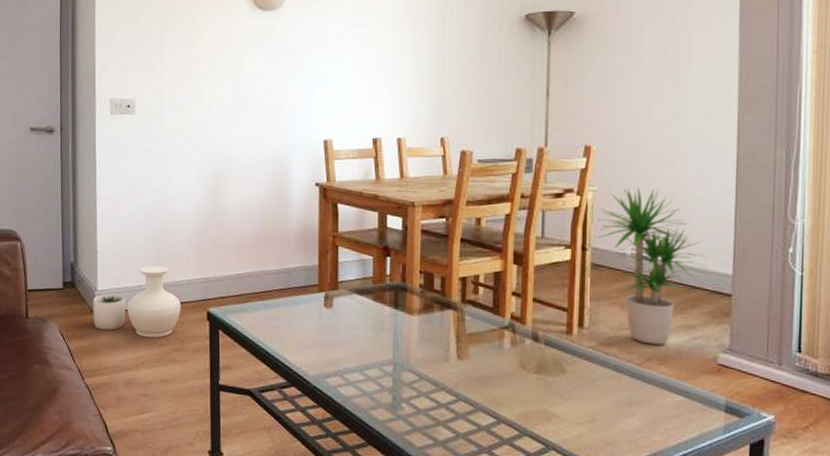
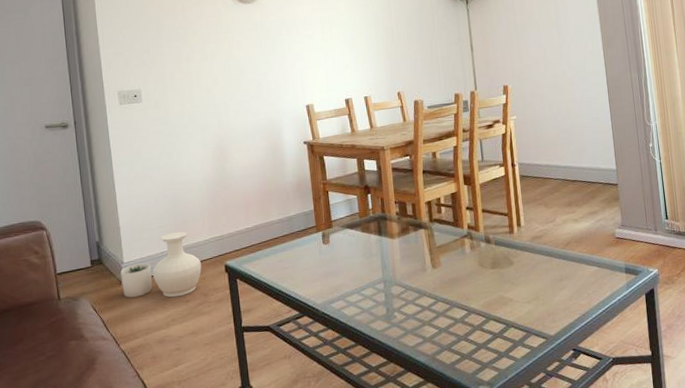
potted plant: present [595,186,707,345] -> none [519,112,598,231]

